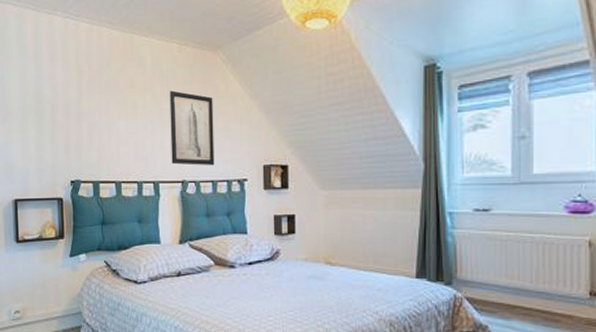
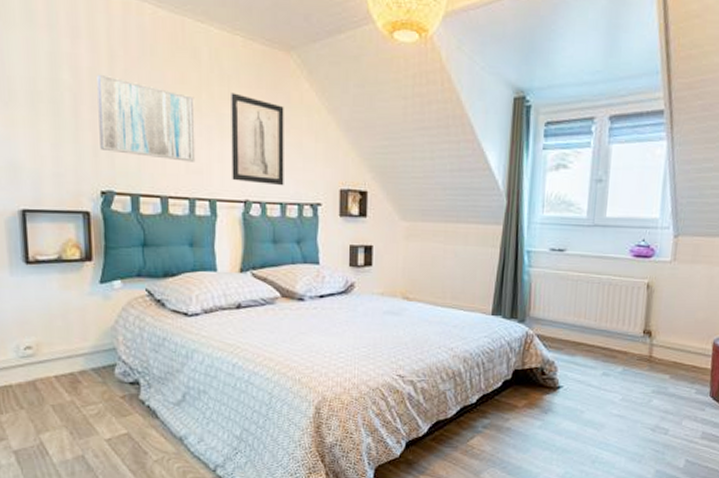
wall art: none [68,87,142,152] -> present [97,74,196,162]

